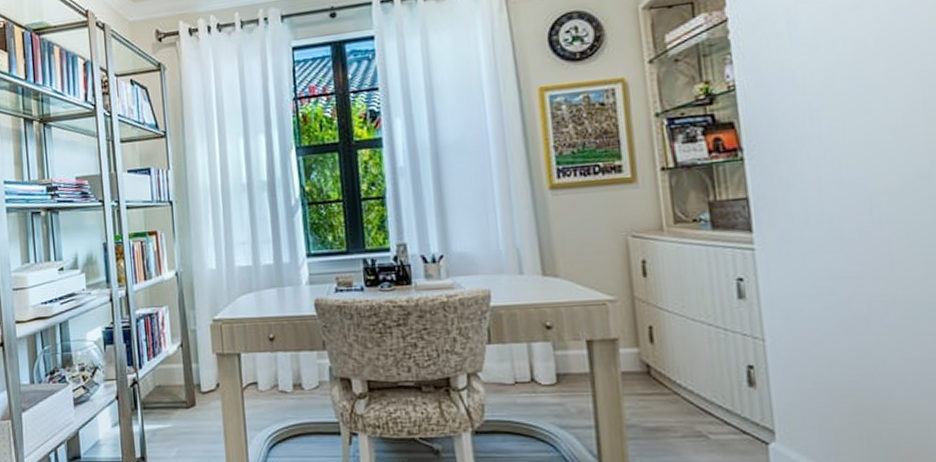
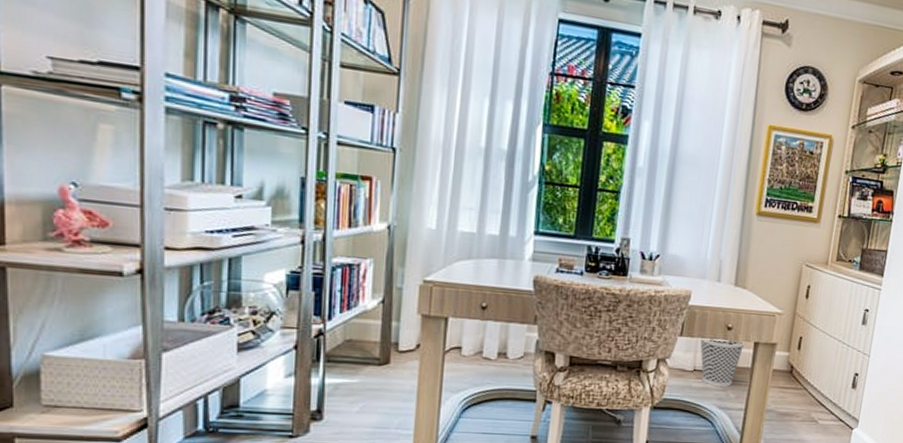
wastebasket: none [513,342,574,401] -> present [699,337,745,388]

